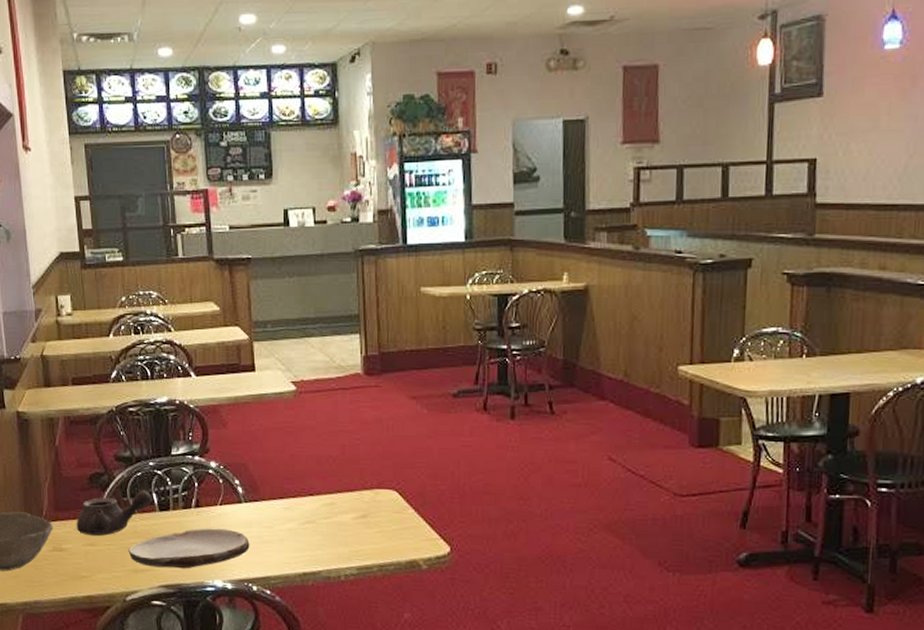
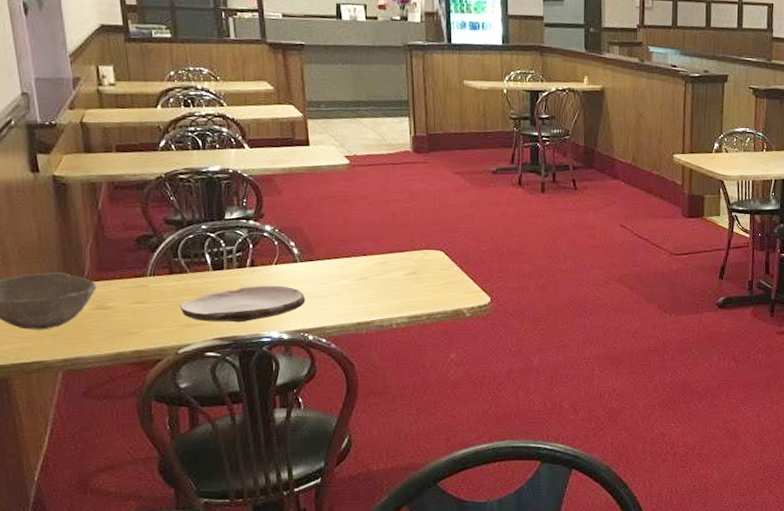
teapot: present [76,490,152,537] -> none [122,251,205,295]

